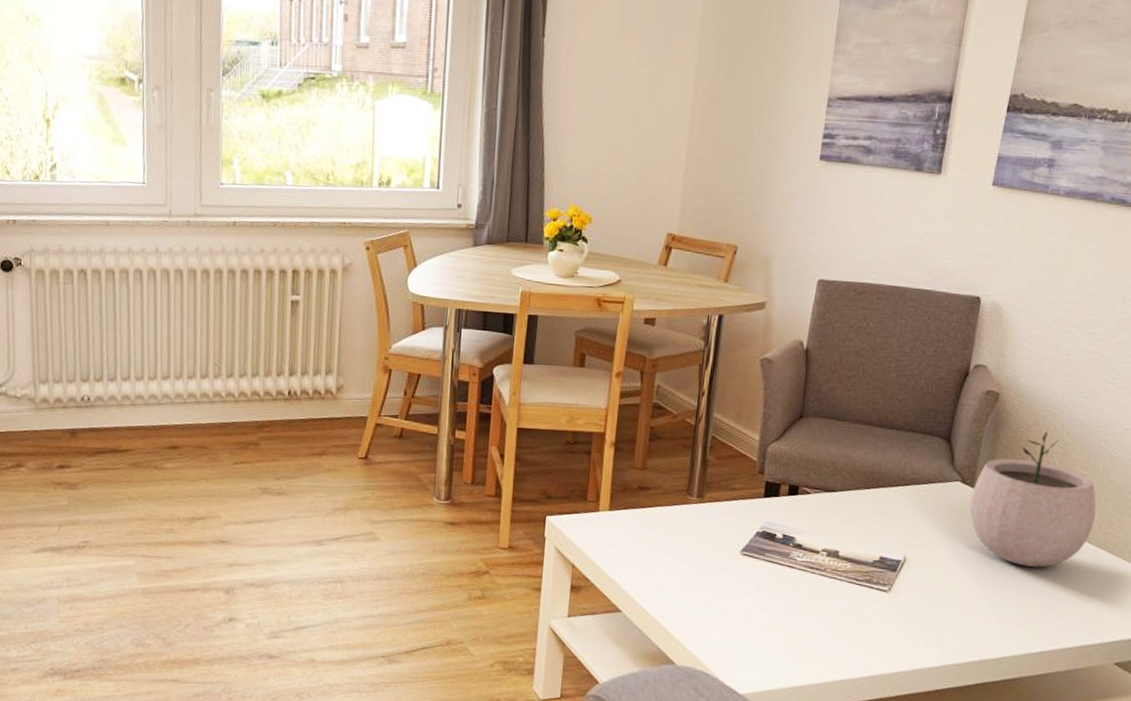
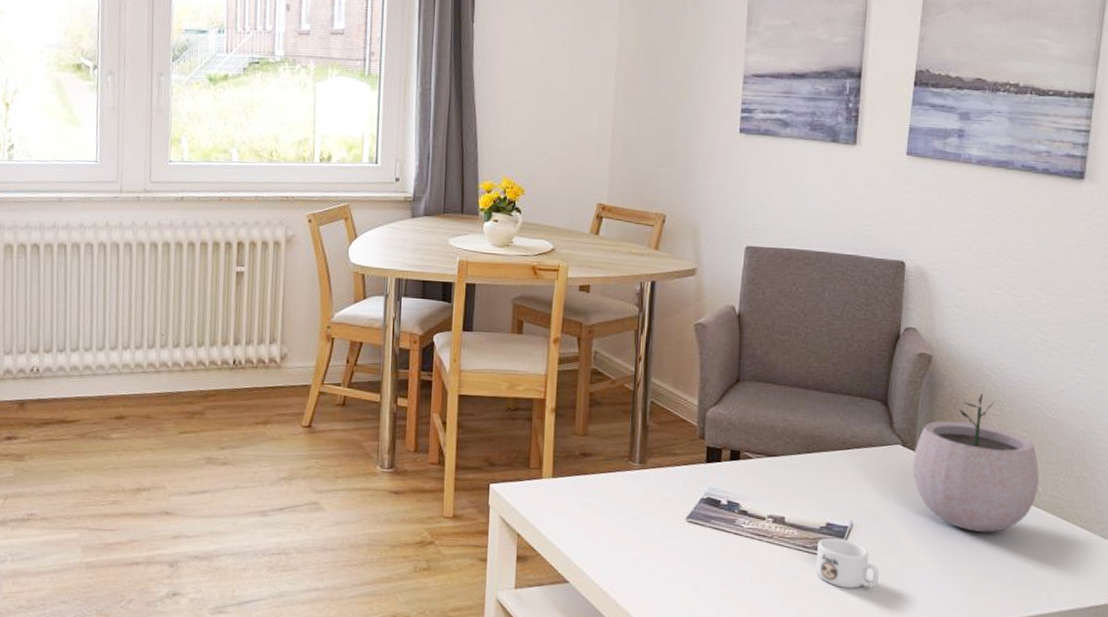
mug: none [865,571,929,620] -> present [816,537,880,589]

